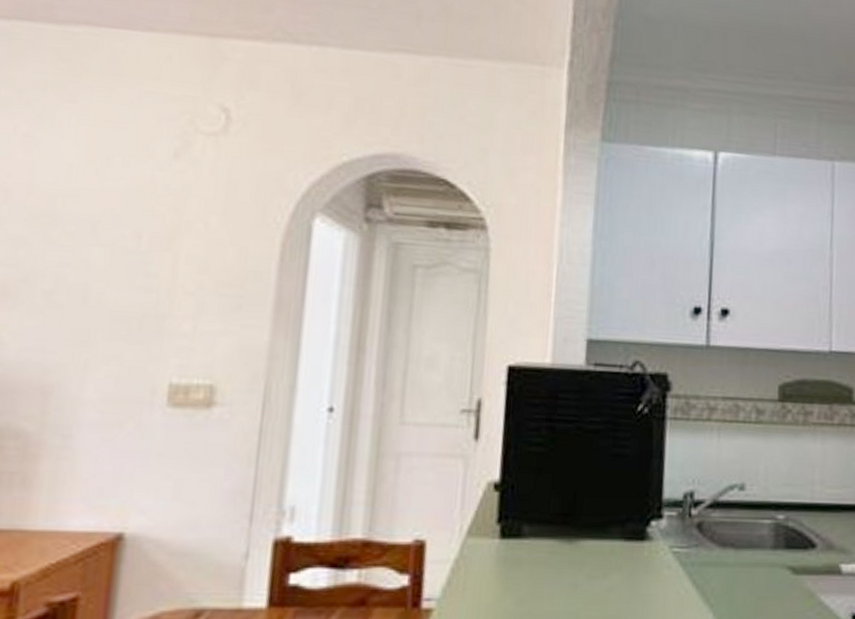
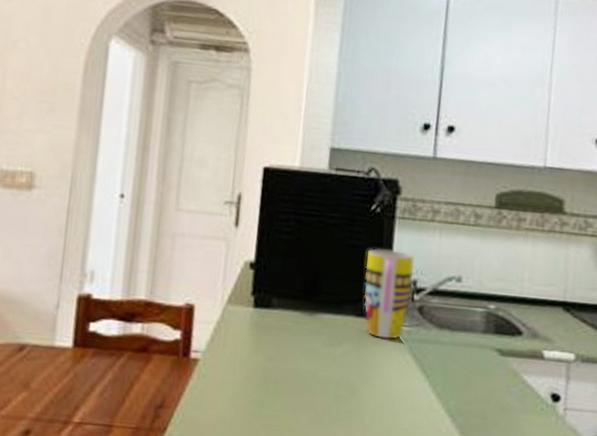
mug: none [633,456,690,565] -> present [364,248,415,340]

